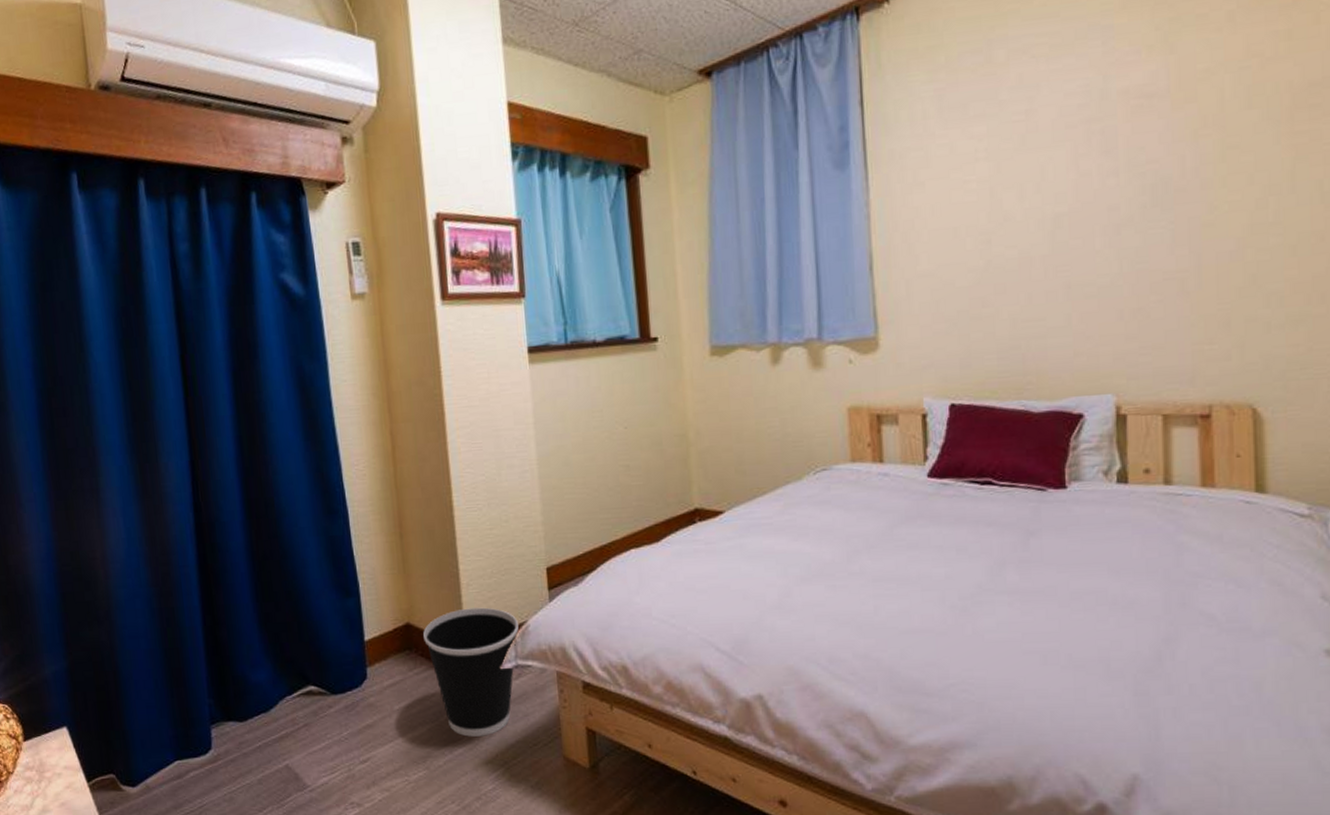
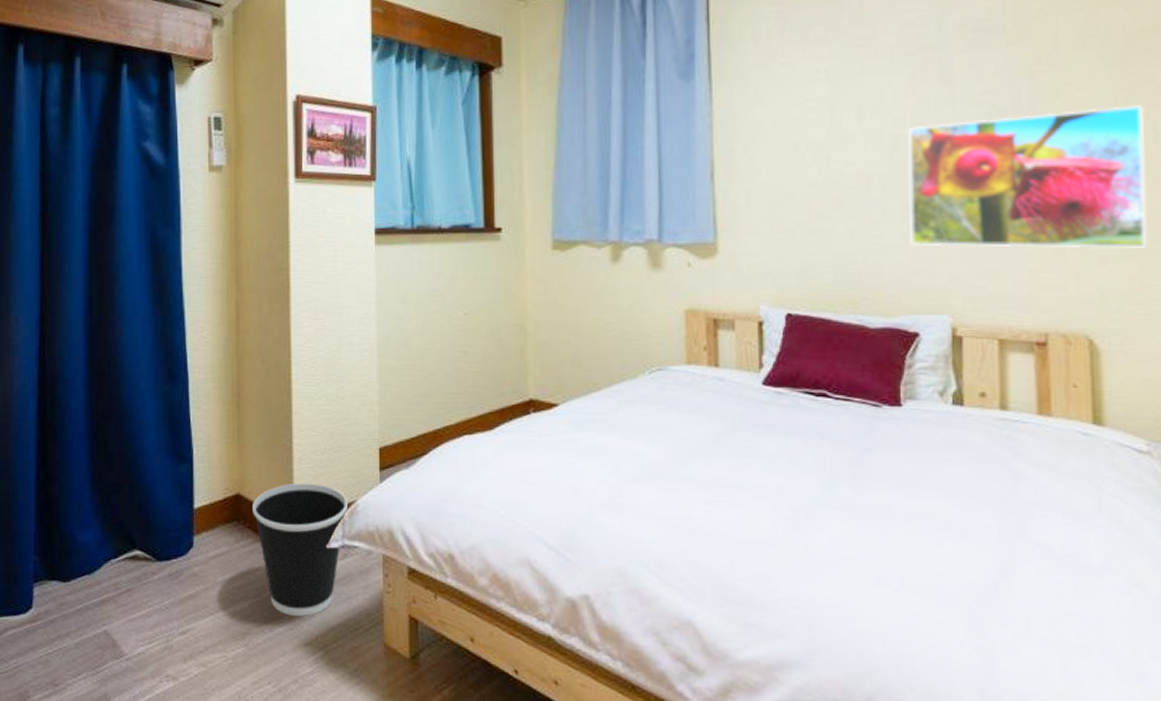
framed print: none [1069,164,1312,326] -> present [907,105,1147,248]

